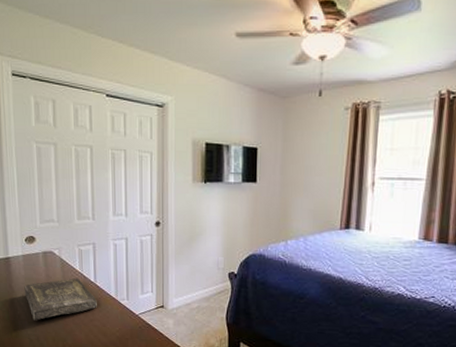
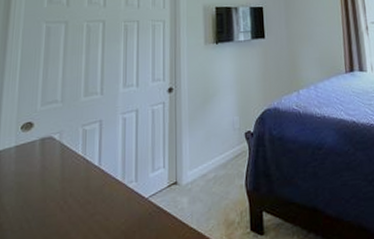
book: present [24,278,97,321] -> none [12,164,100,228]

